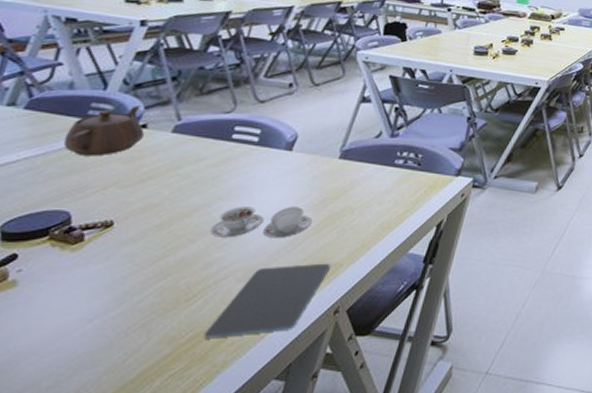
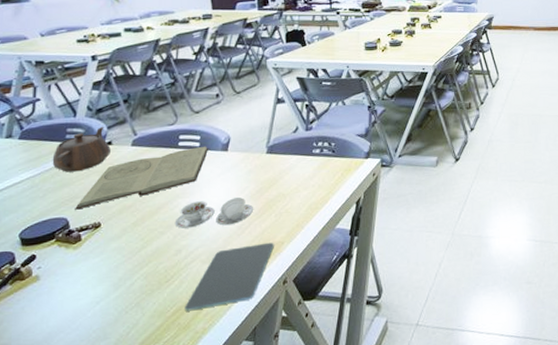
book: none [82,142,270,203] -> present [75,146,209,210]

